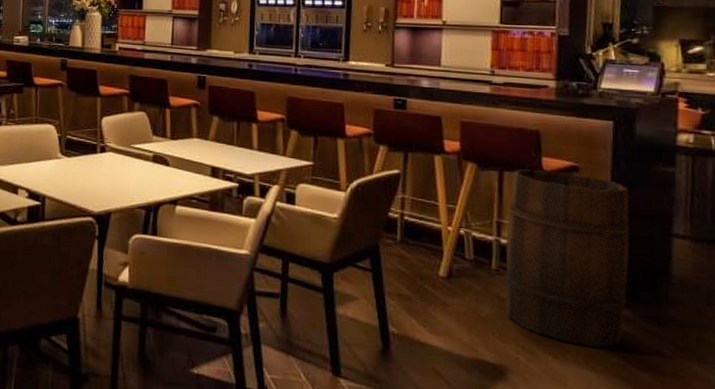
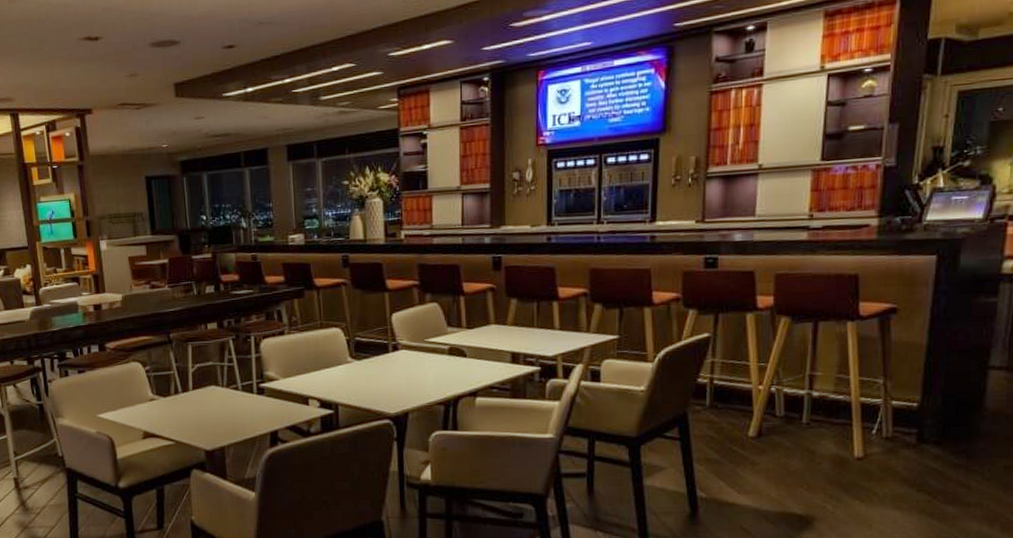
wooden barrel: present [505,169,630,348] -> none [815,315,948,487]

